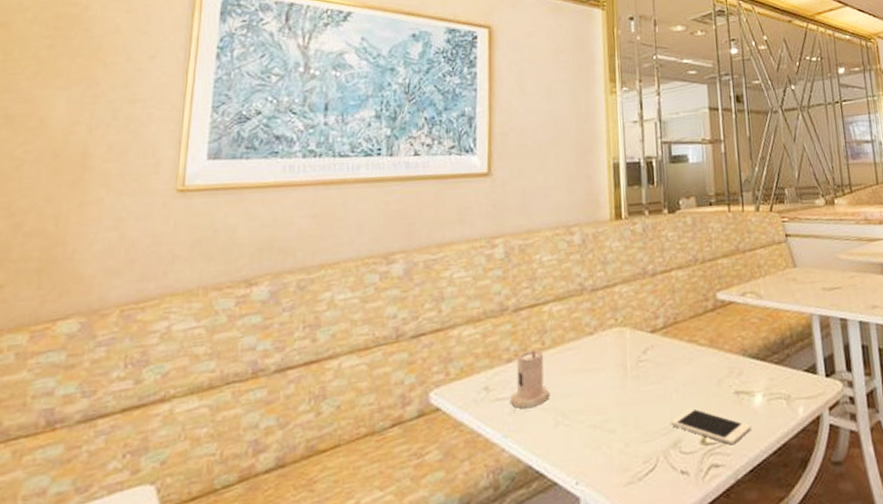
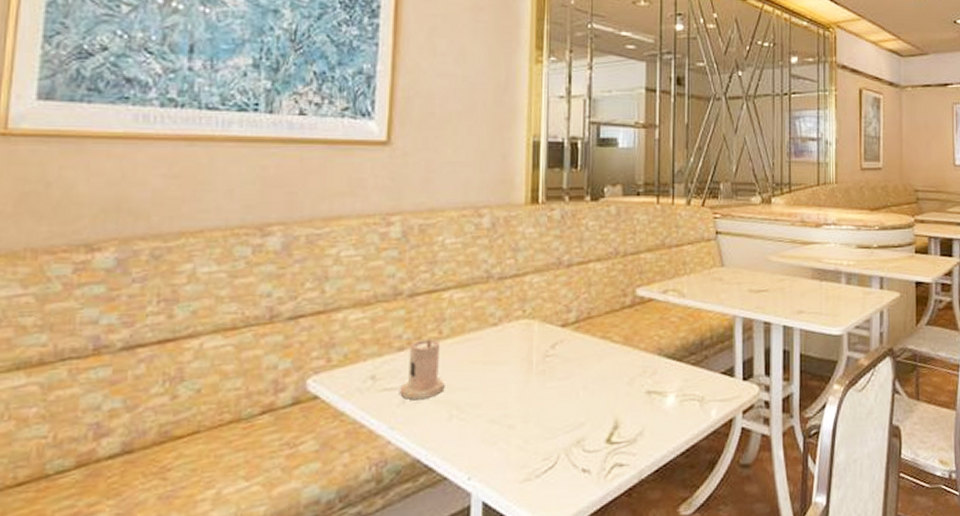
cell phone: present [670,407,752,445] -> none [574,405,661,445]

